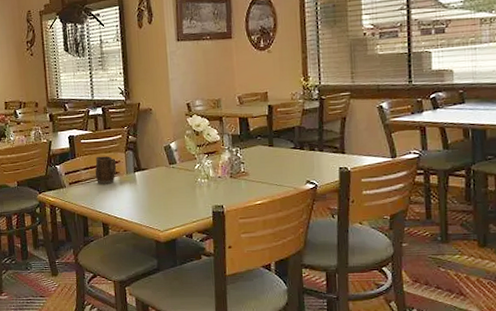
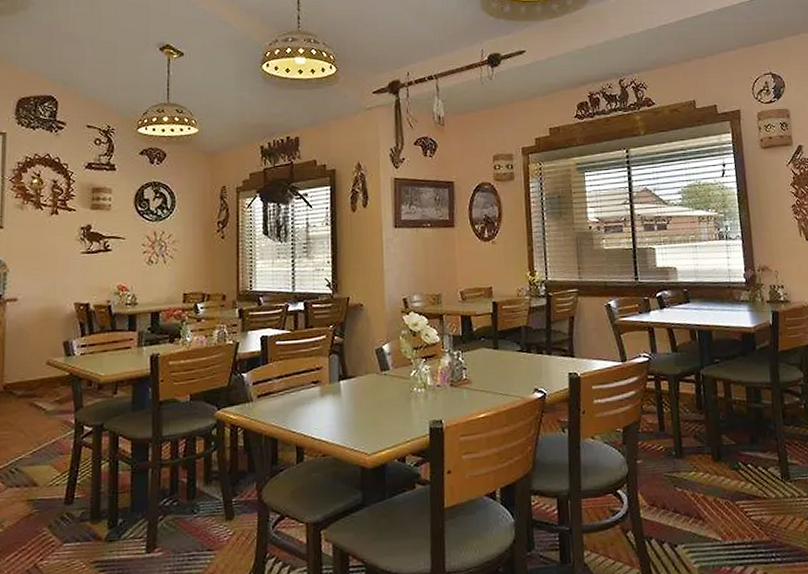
mug: present [95,156,117,185] -> none [290,361,318,398]

